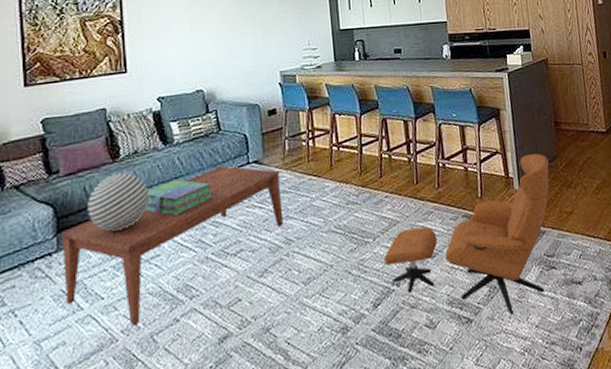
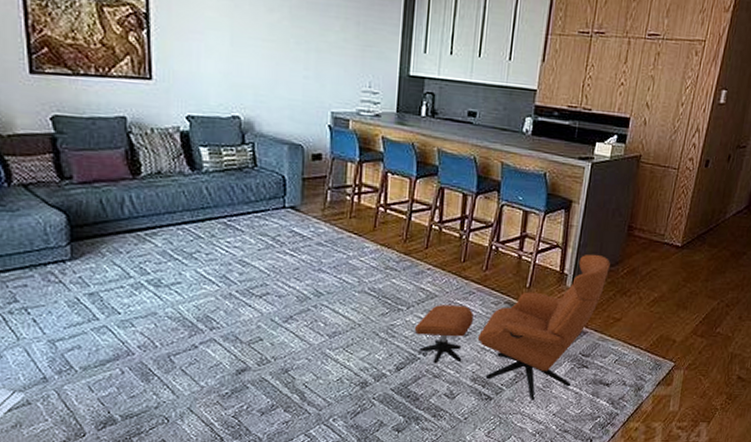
coffee table: present [60,166,284,326] -> none [74,205,318,344]
decorative ball: present [88,172,149,232] -> none [104,191,172,251]
stack of books: present [144,180,214,216] -> none [166,210,244,247]

